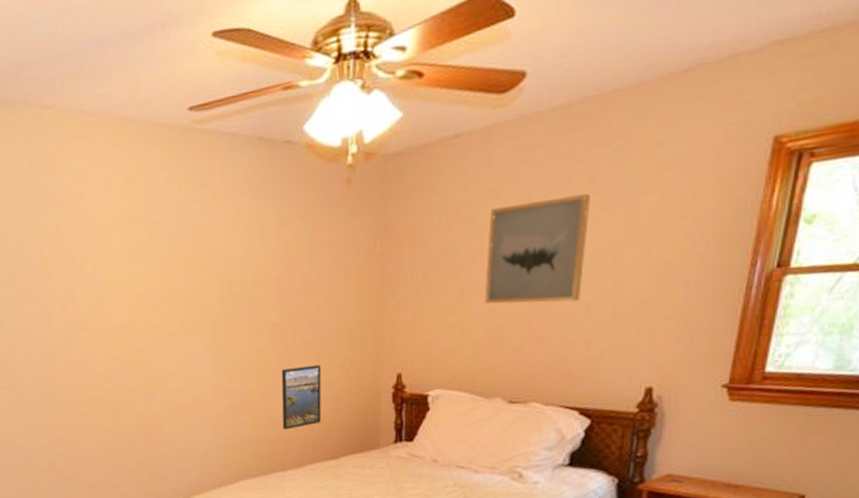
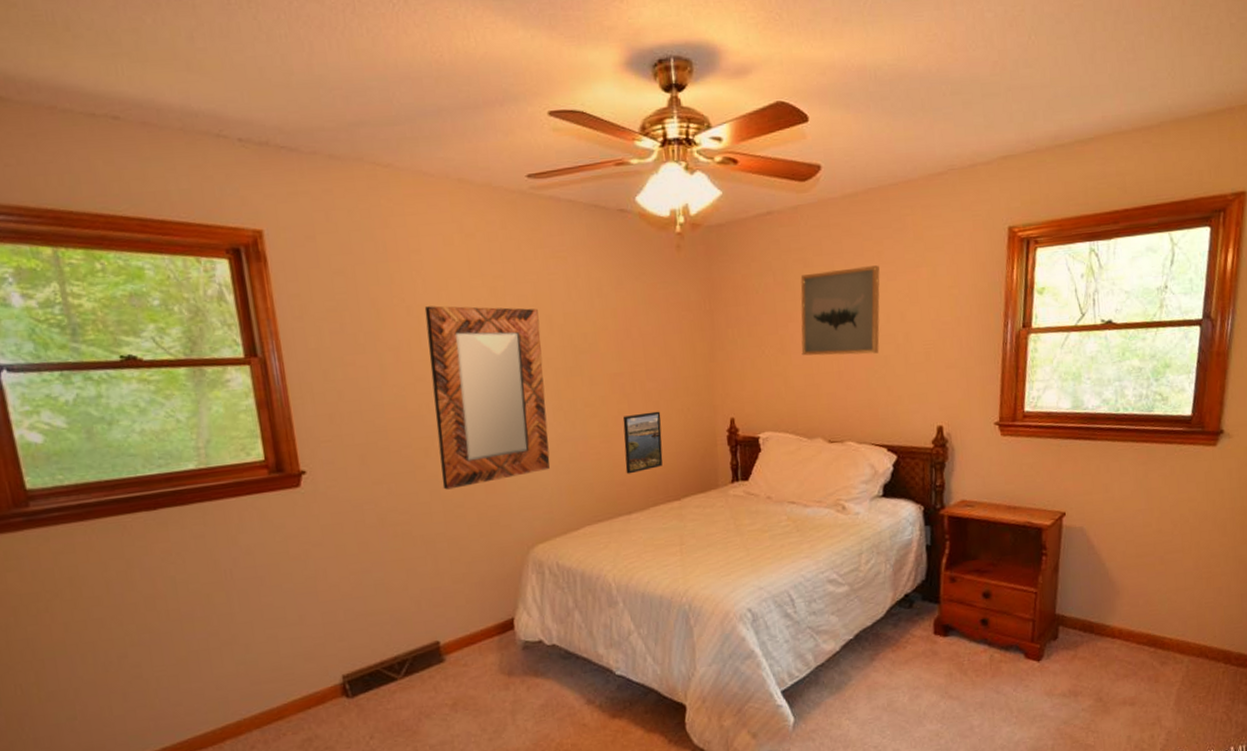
home mirror: none [87,254,207,439] -> present [424,306,550,490]

